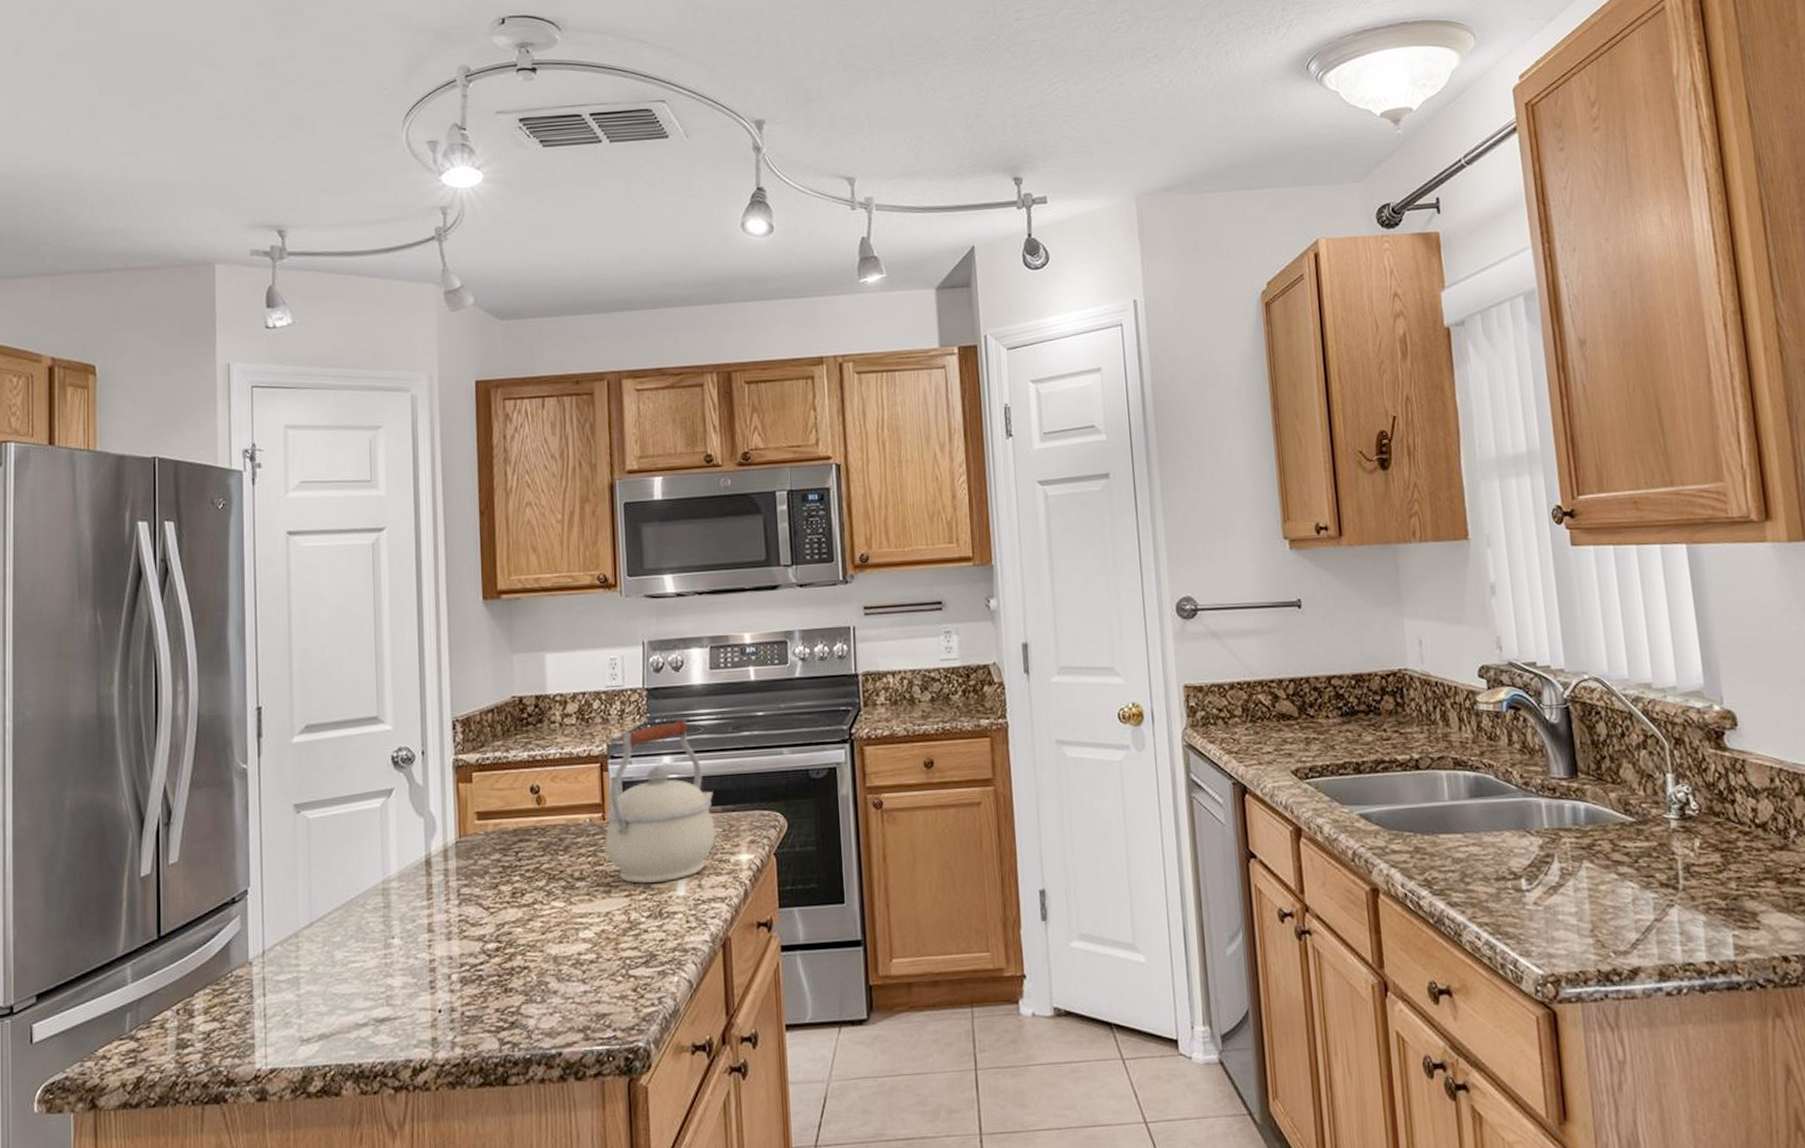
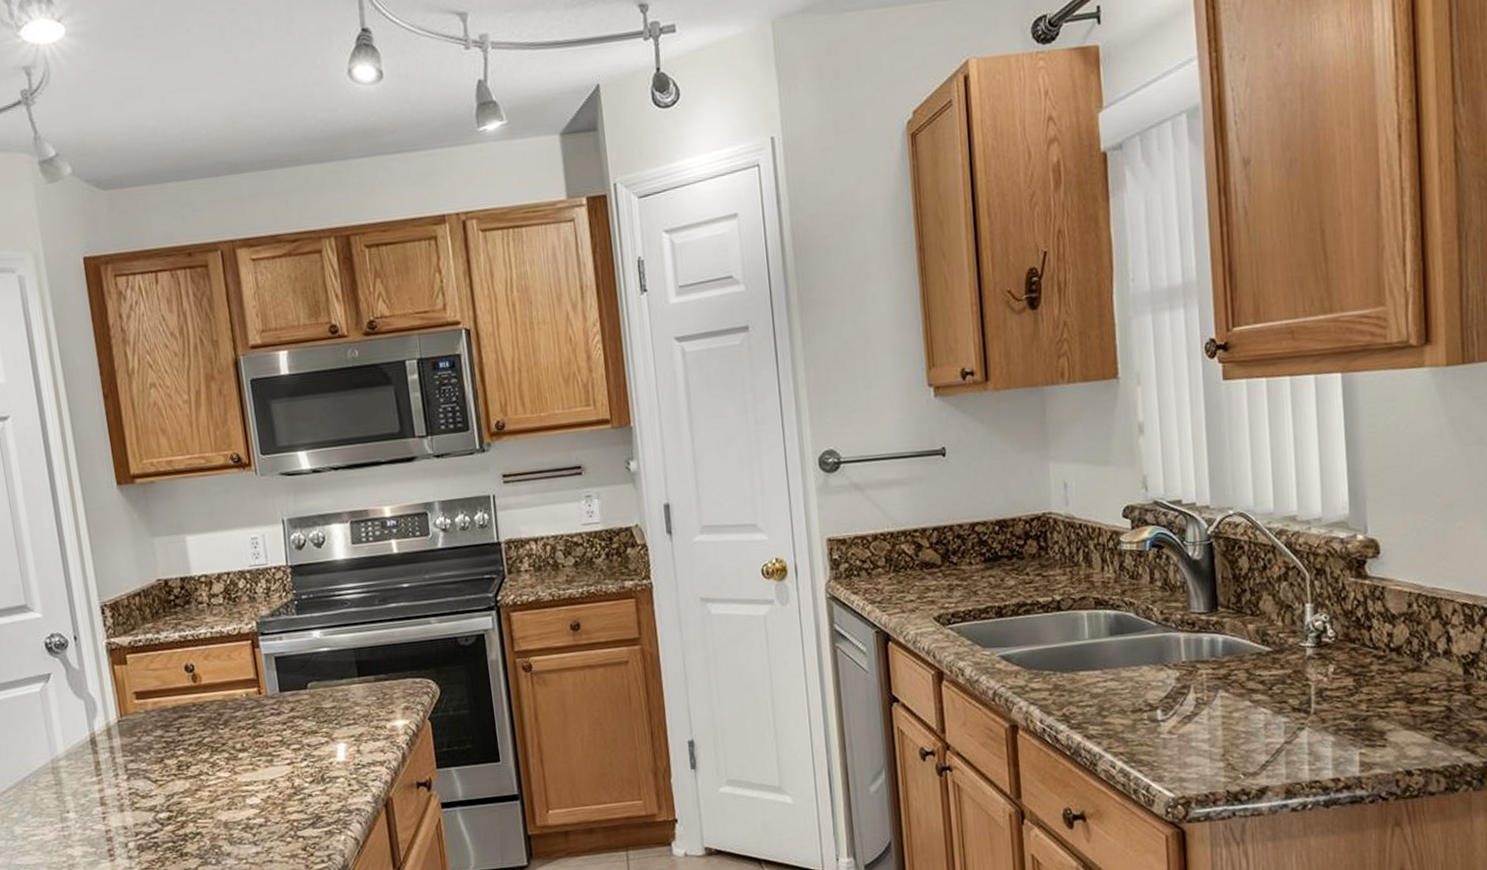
kettle: present [605,720,716,884] -> none [261,595,371,752]

